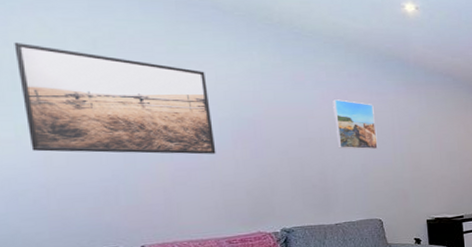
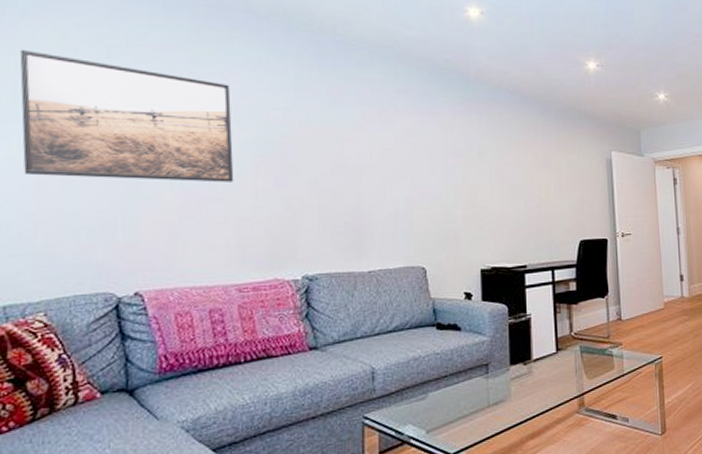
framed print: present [332,99,378,150] -> none [375,119,426,181]

